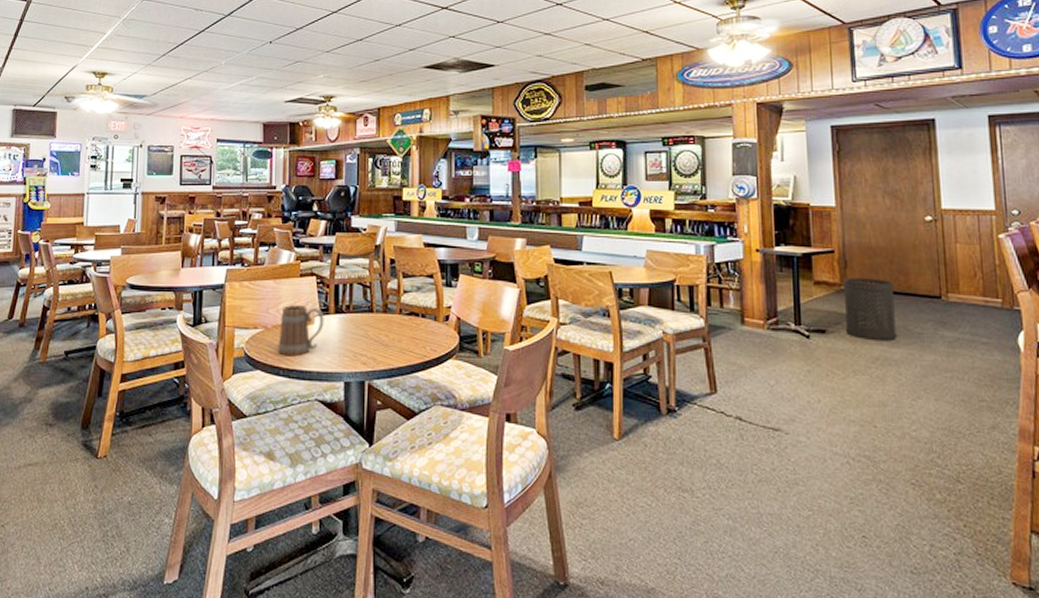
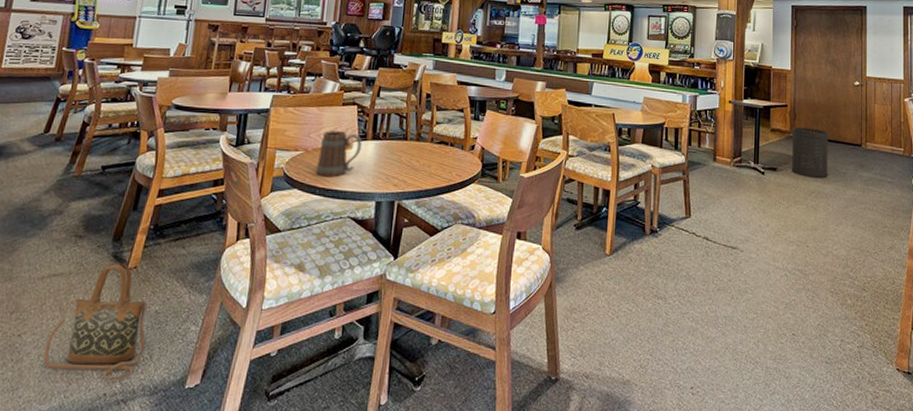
handbag: none [27,451,121,574] -> present [43,262,148,381]

